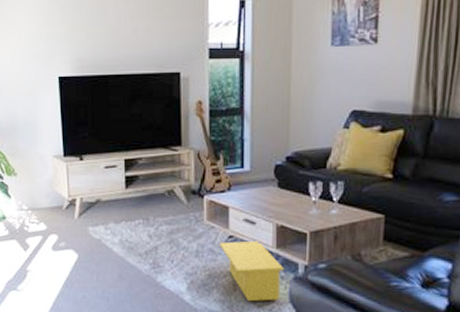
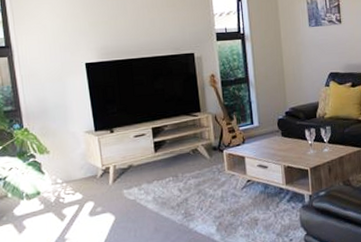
storage bin: present [219,240,284,302] -> none [240,181,294,232]

